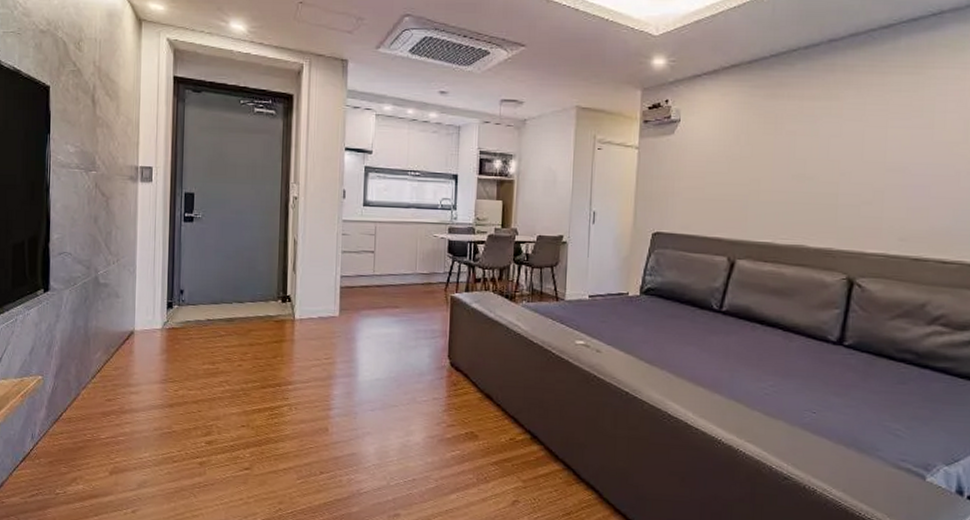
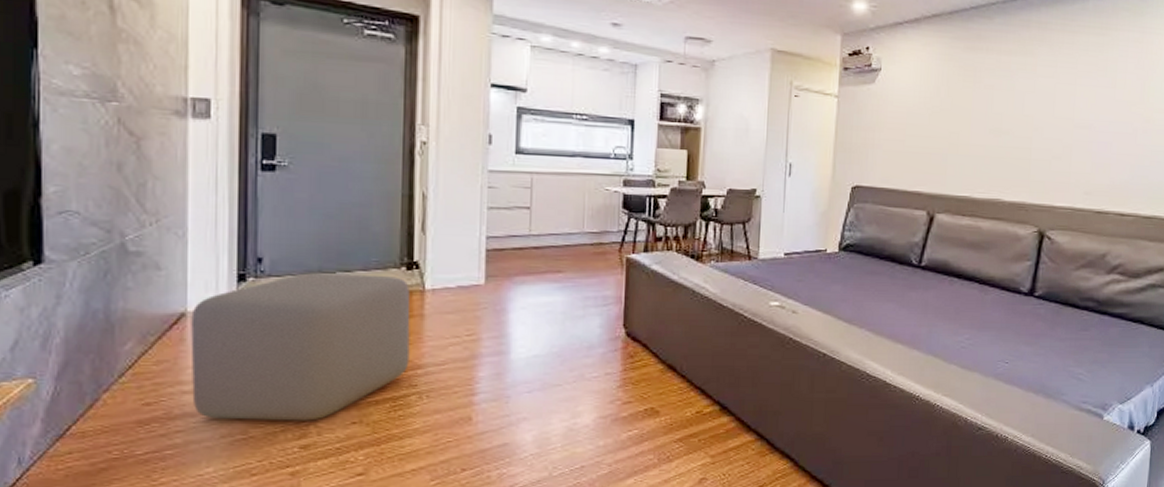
pouf: none [136,303,284,422] -> present [190,273,411,421]

